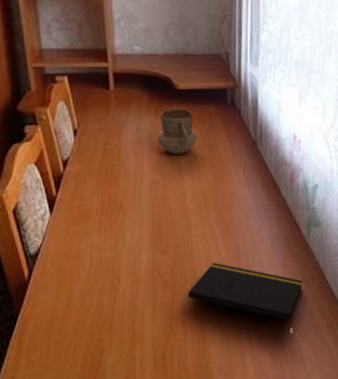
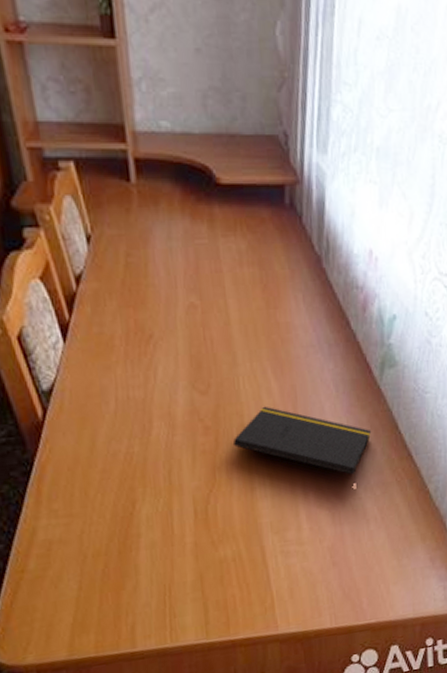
mug: present [158,108,197,155] -> none [195,210,245,272]

